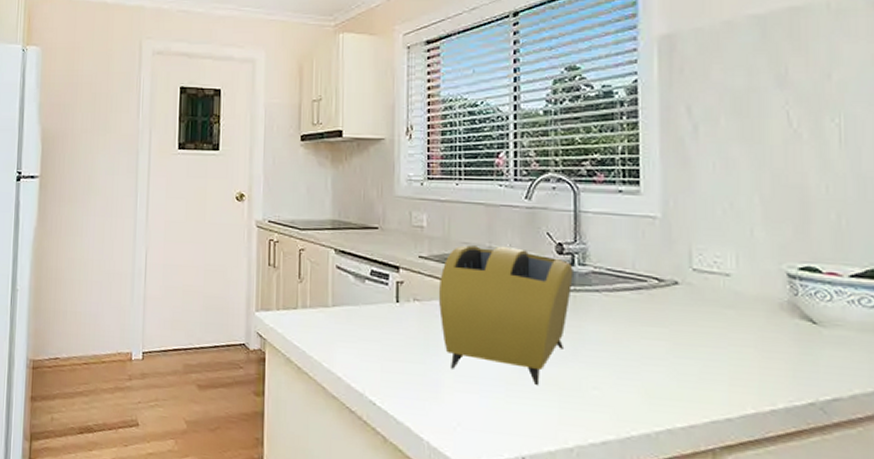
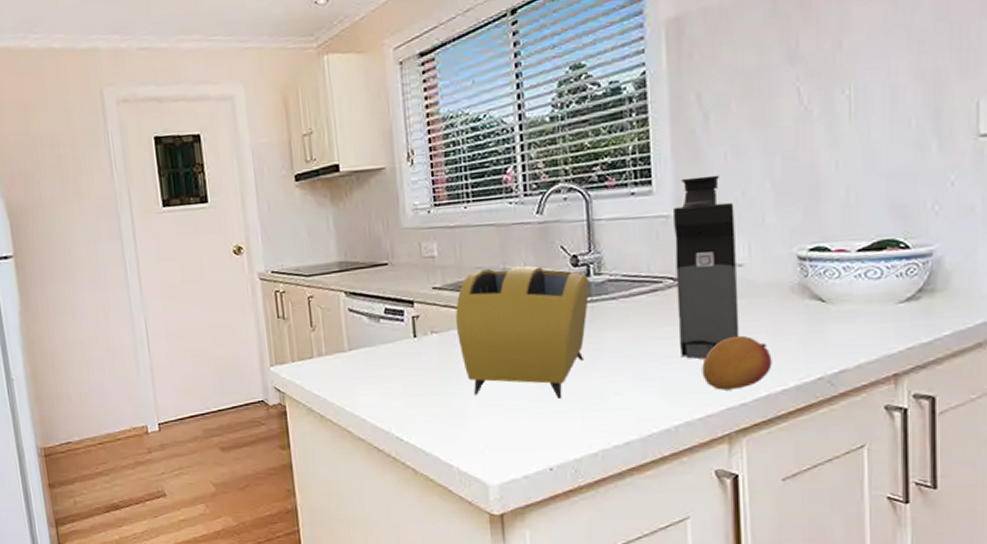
coffee maker: none [661,183,726,365] -> present [674,175,740,359]
fruit: none [686,346,760,403] -> present [702,335,772,390]

